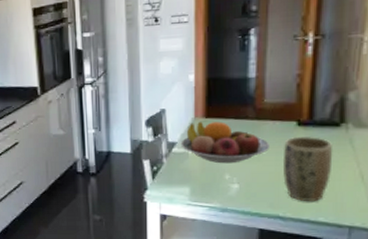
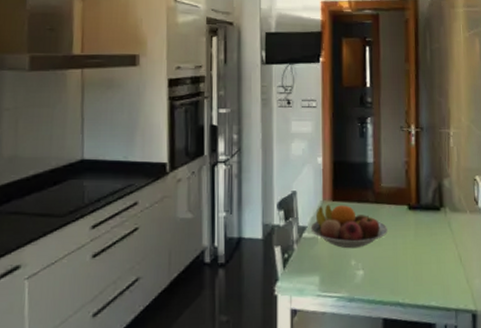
plant pot: present [282,137,333,201] -> none [398,220,438,286]

